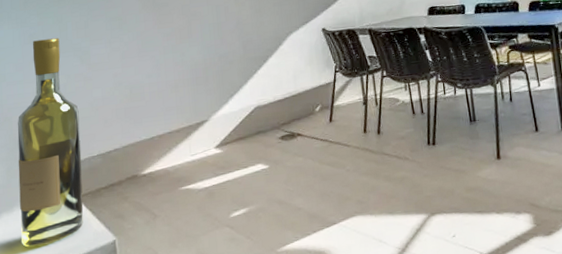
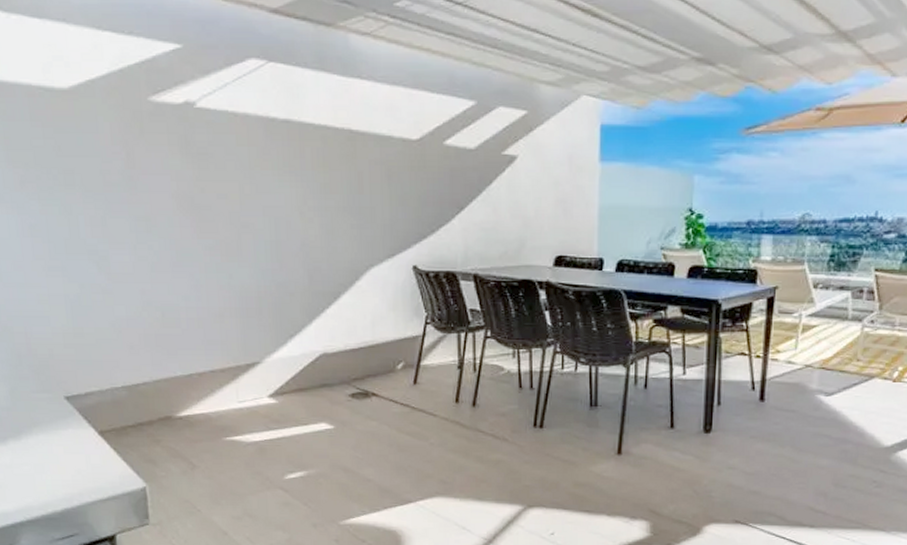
bottle: present [17,38,83,247] -> none [20,233,107,482]

